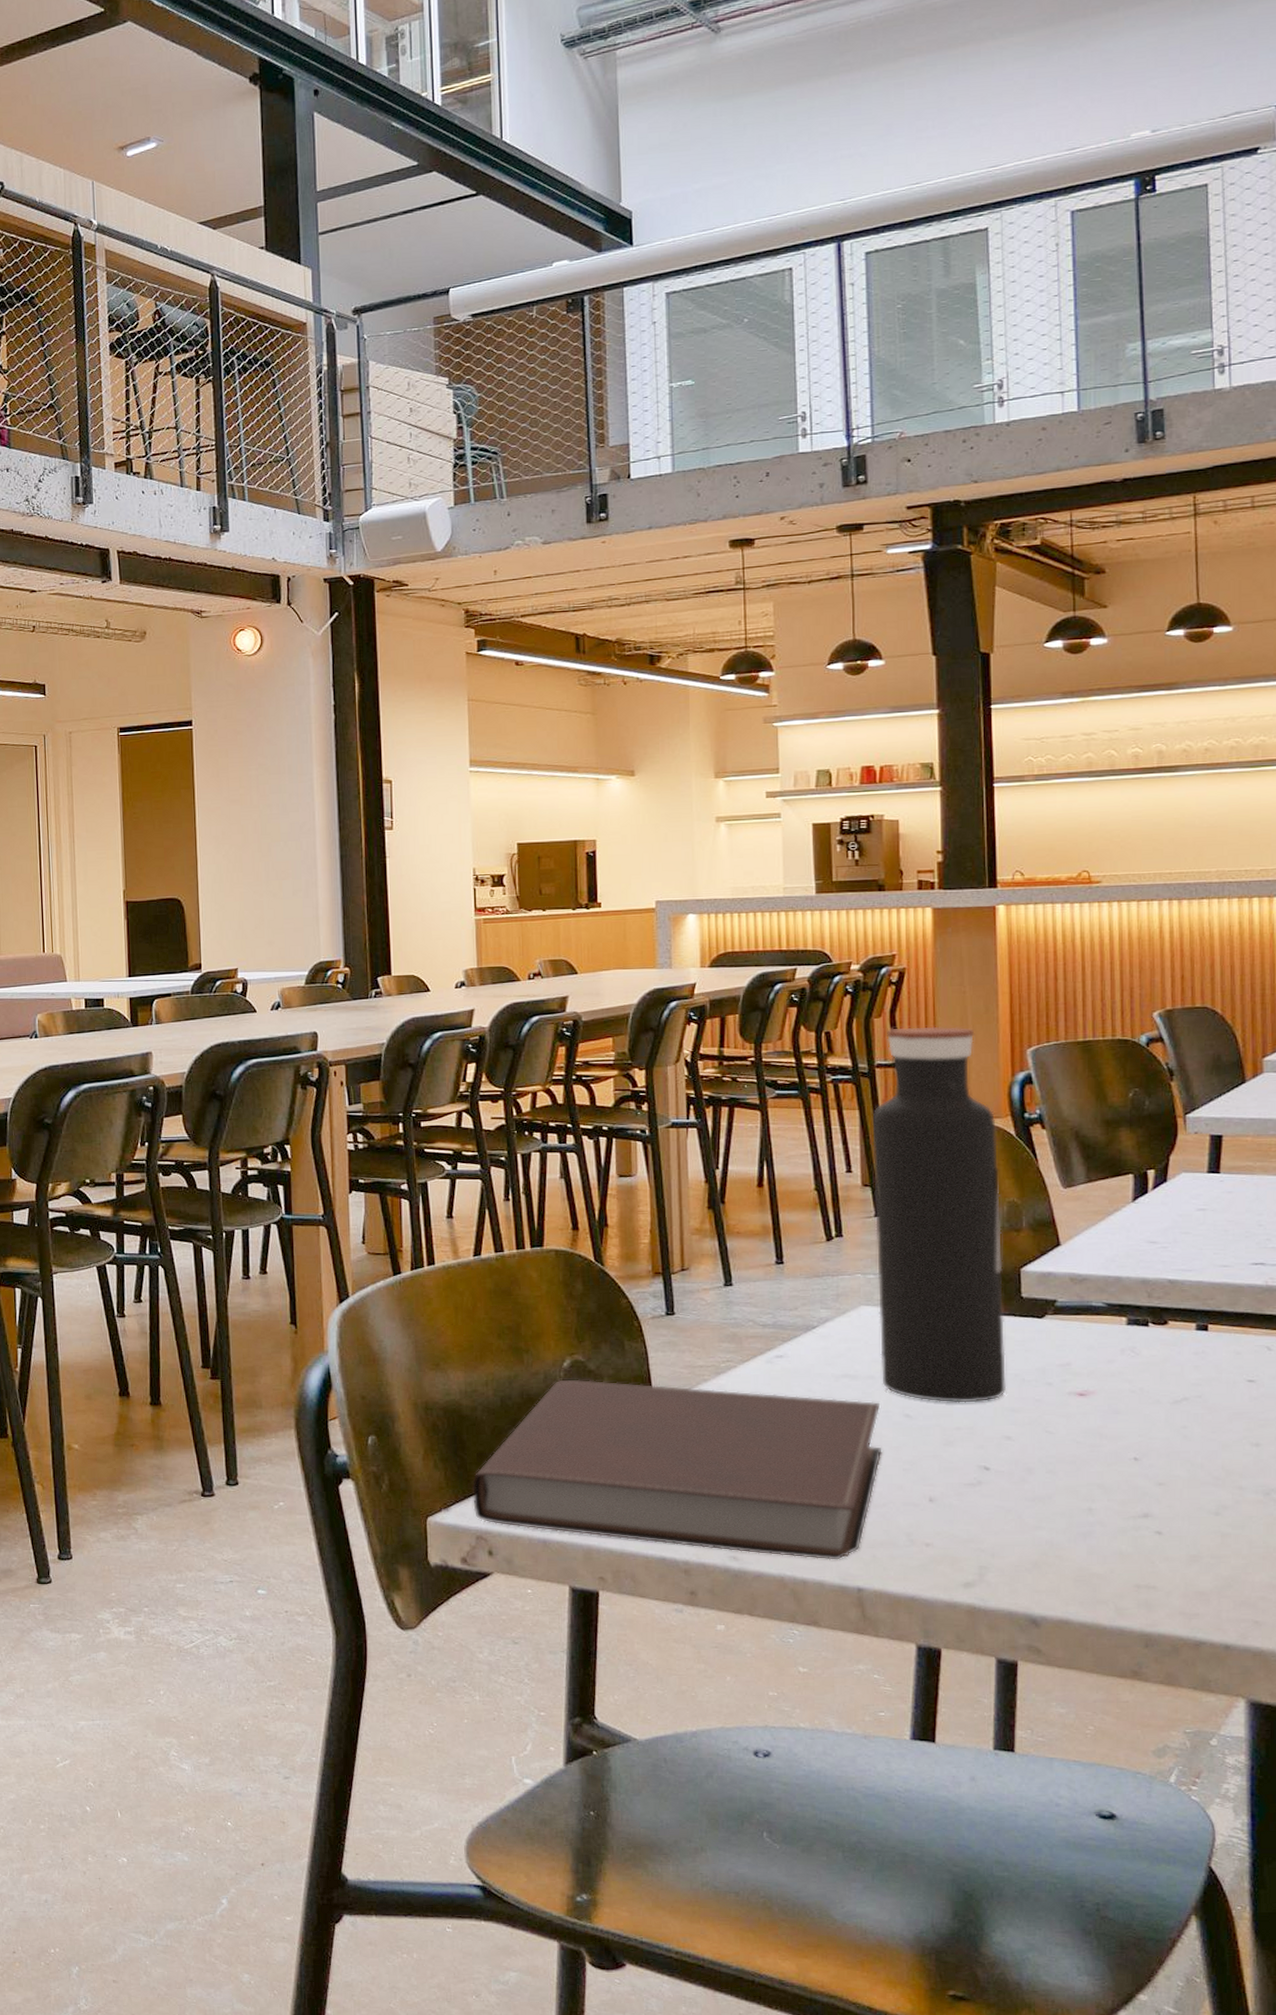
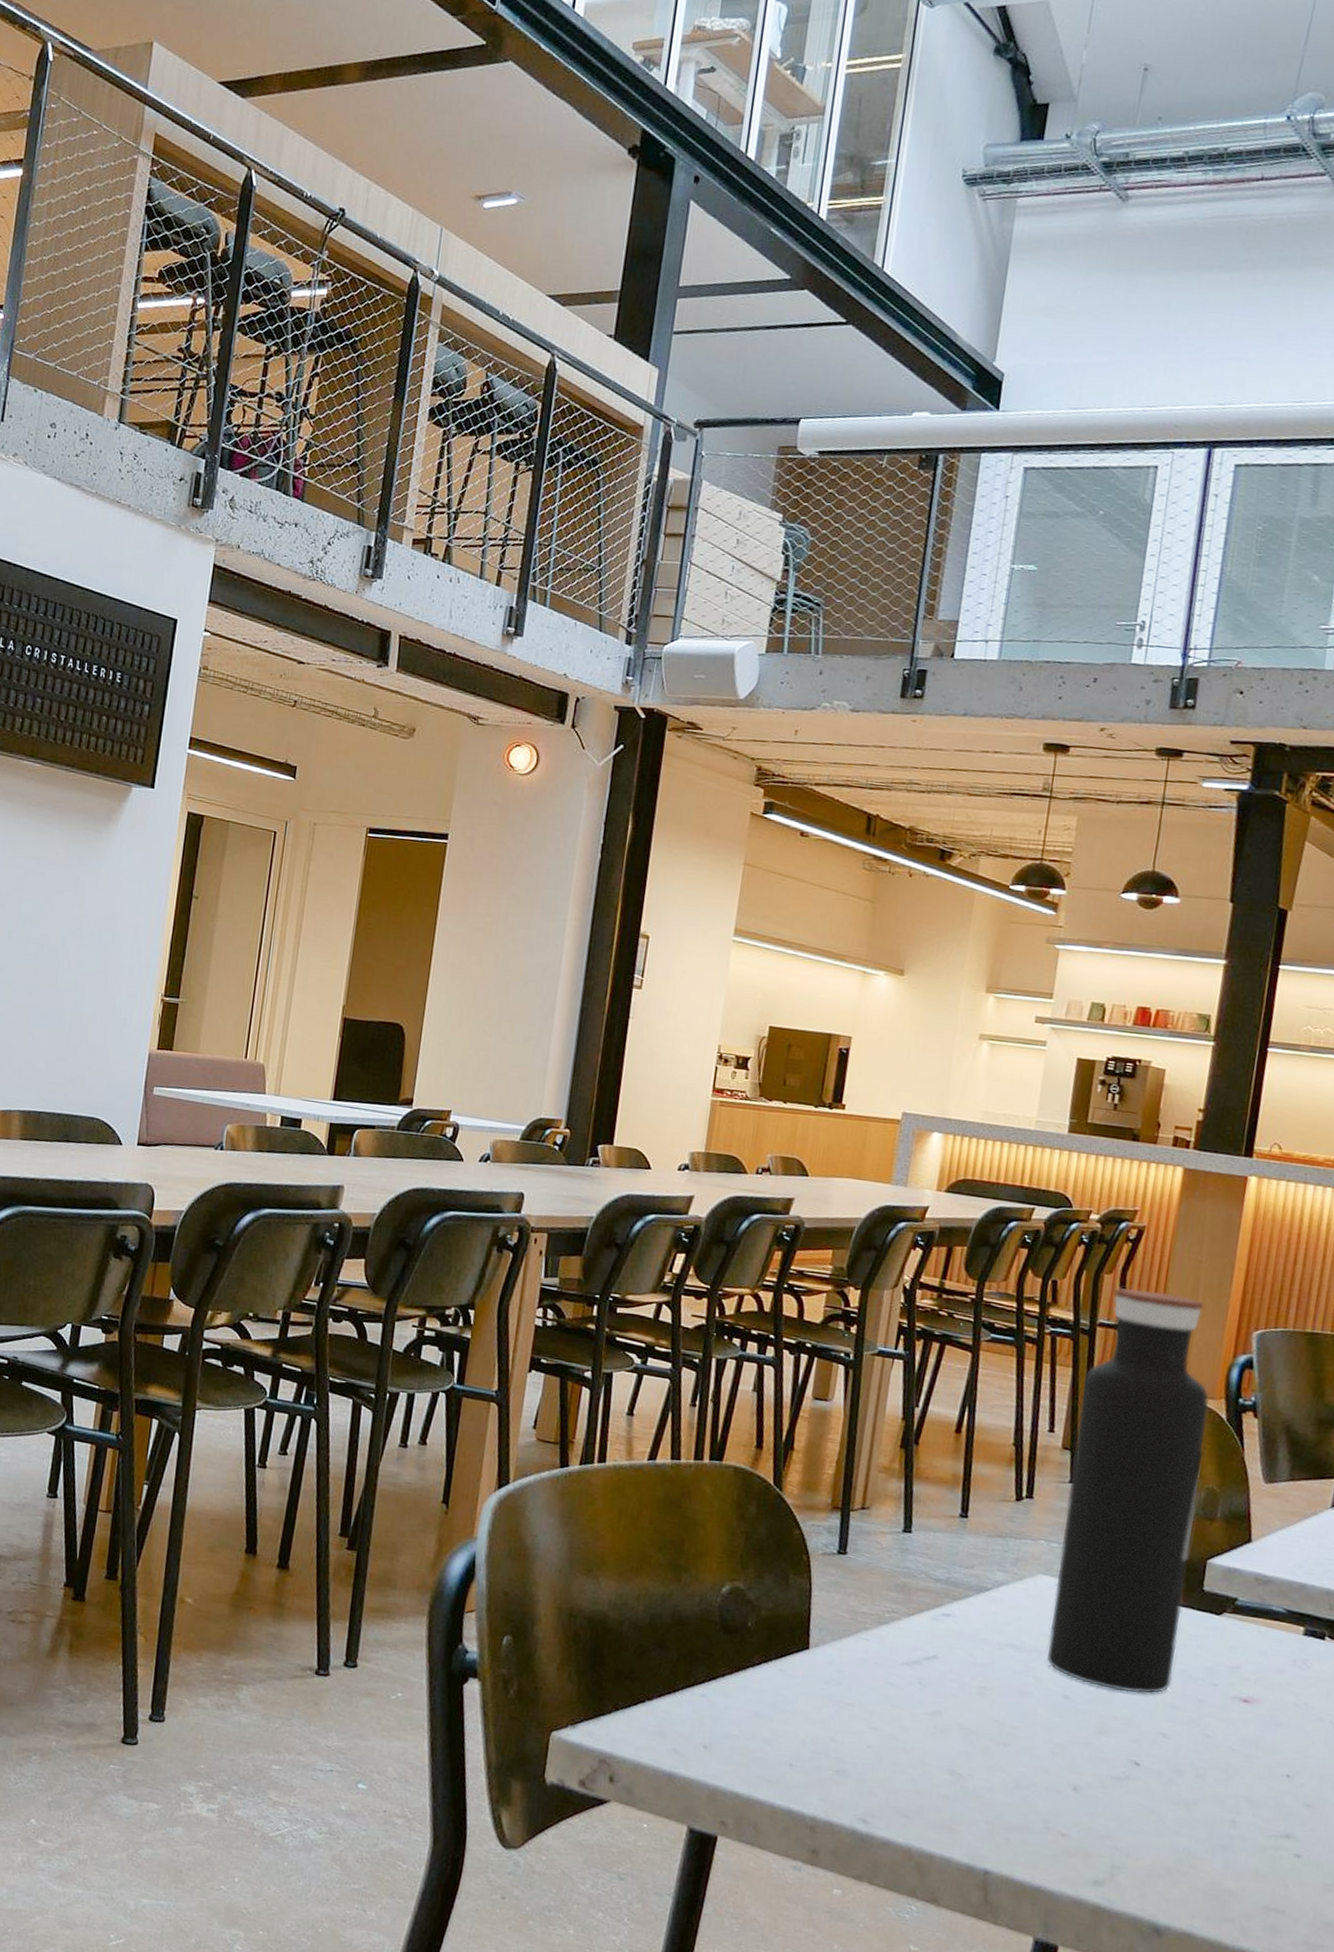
notebook: present [472,1379,882,1560] -> none [601,1605,1041,1839]

